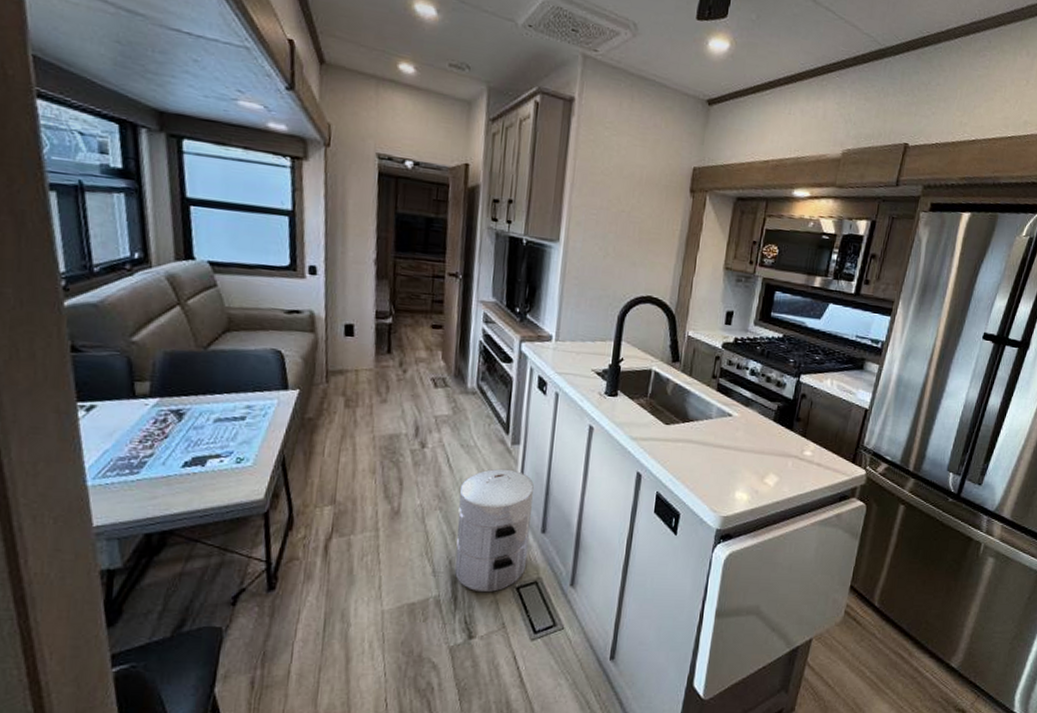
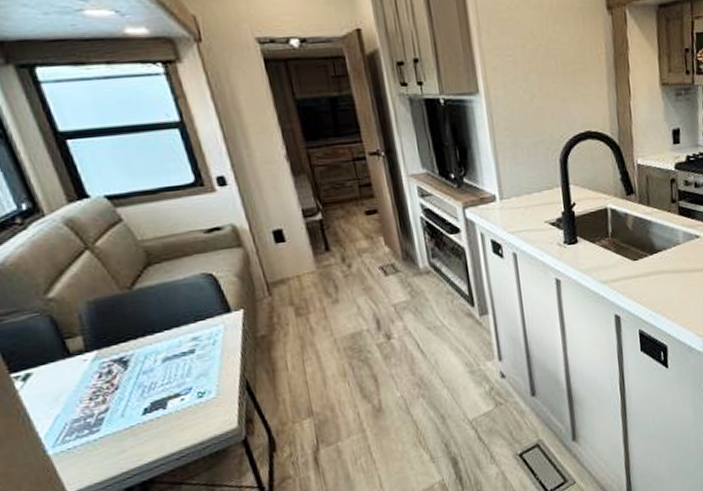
waste bin: present [455,468,534,593] -> none [437,340,525,468]

